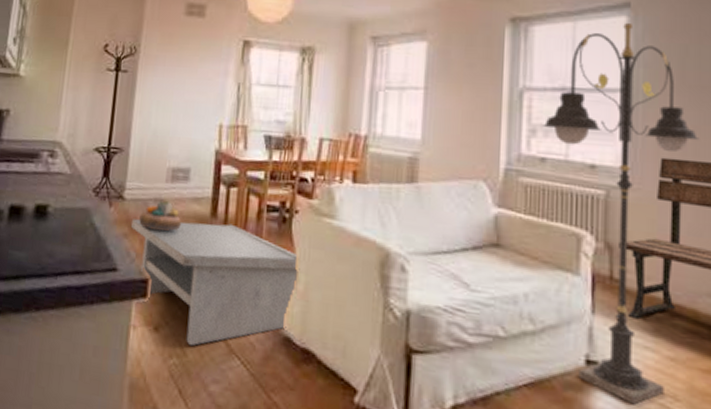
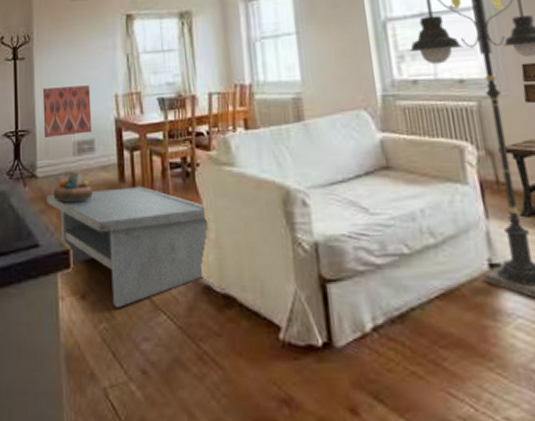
wall art: none [137,106,194,161] -> present [42,85,92,137]

